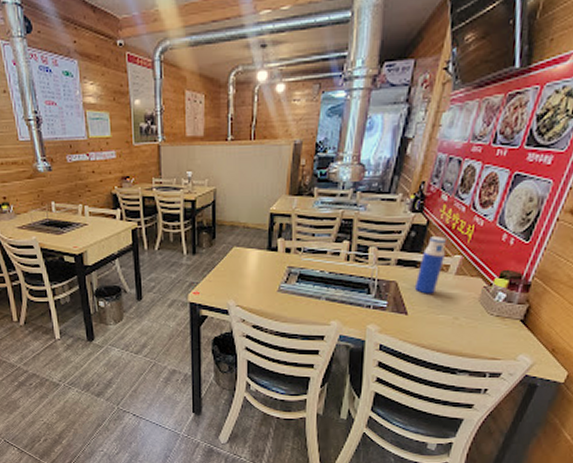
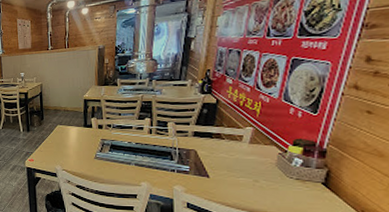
water bottle: present [414,236,446,294] -> none [212,112,237,160]

